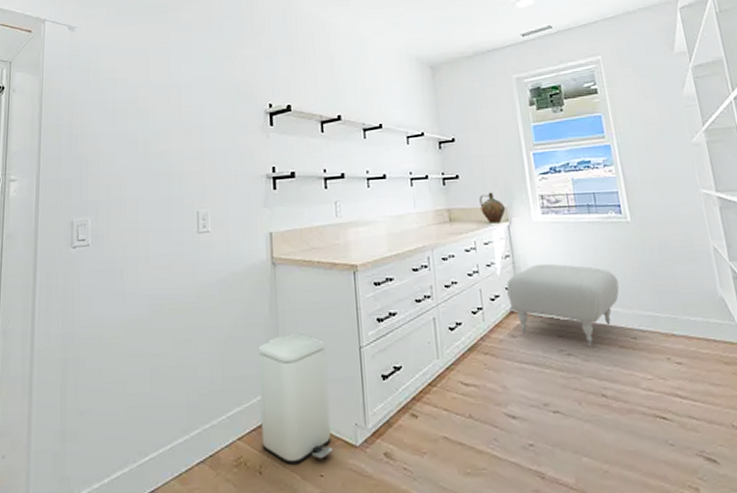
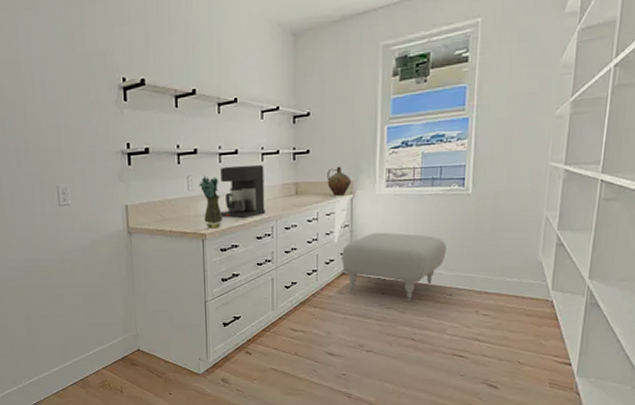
pedal bin: present [258,332,334,464] -> none [117,290,181,386]
vase: none [347,200,375,261] -> present [199,174,224,230]
coffee maker: none [369,189,421,248] -> present [220,164,266,219]

